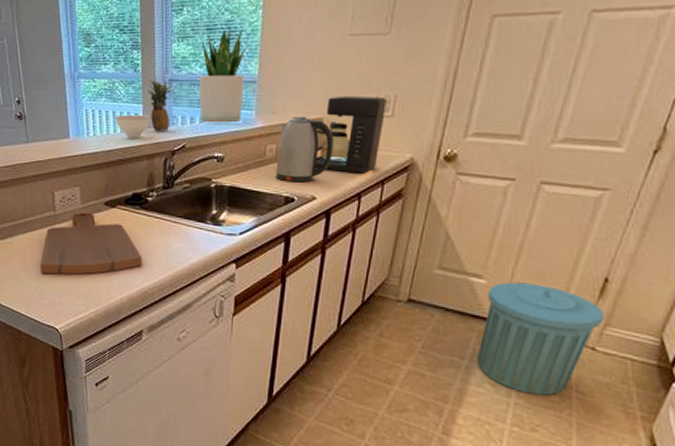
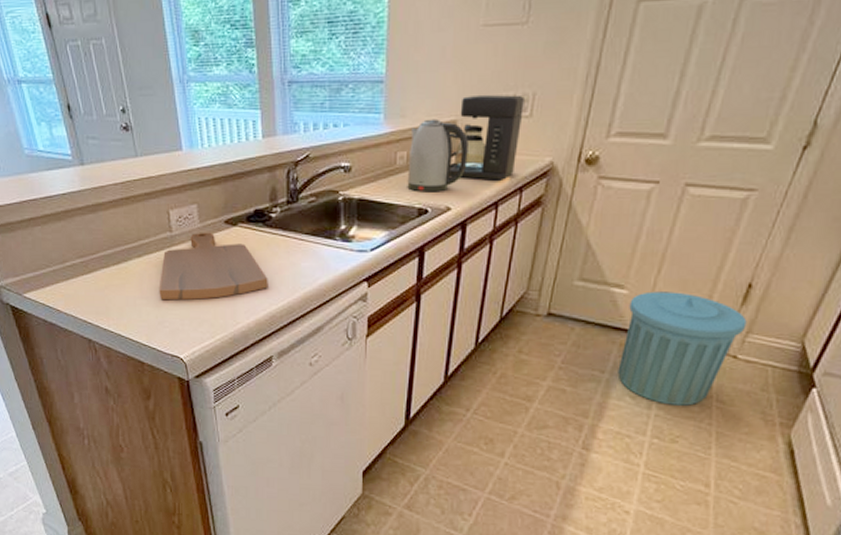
bowl: present [115,115,151,138] -> none [231,122,270,149]
fruit: present [147,80,173,131] -> none [264,82,294,140]
planter: present [198,26,247,123] -> none [321,18,372,129]

